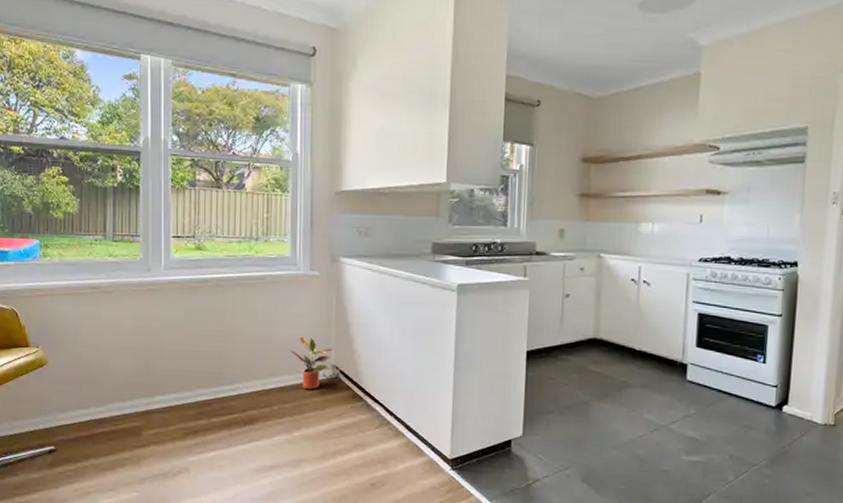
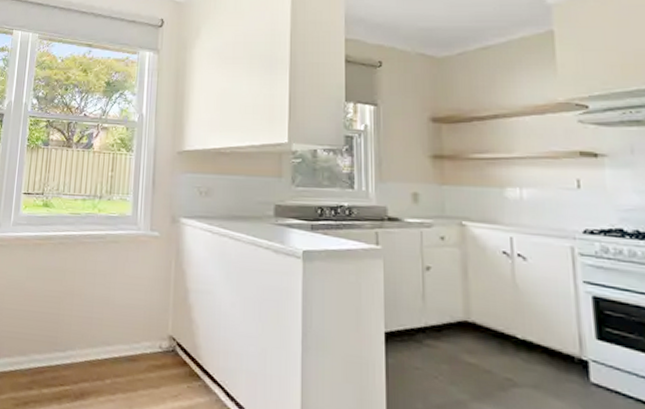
potted plant: present [290,335,333,390] -> none [126,300,171,363]

